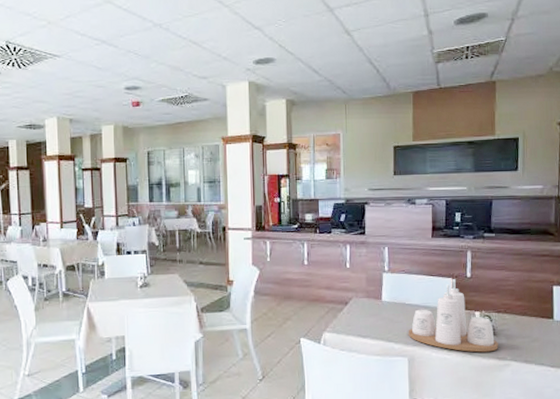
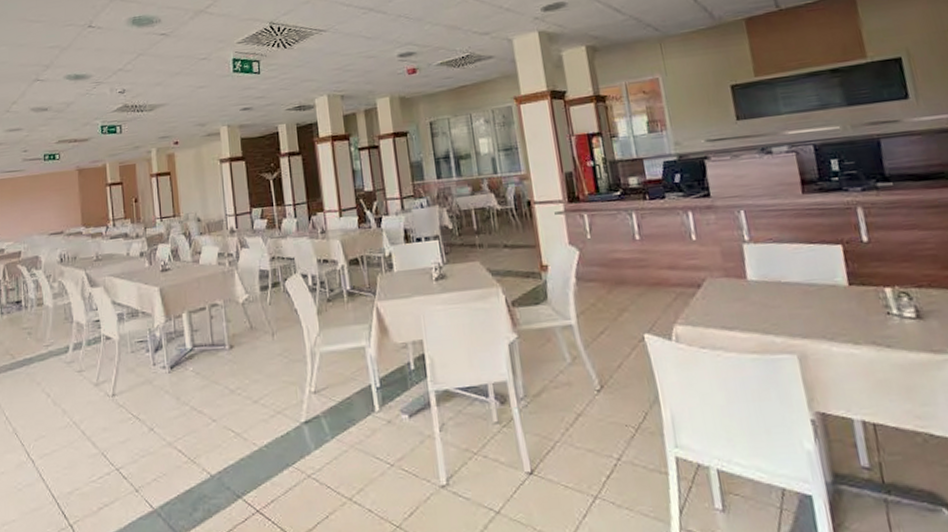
condiment set: present [408,279,498,353] -> none [791,245,930,344]

